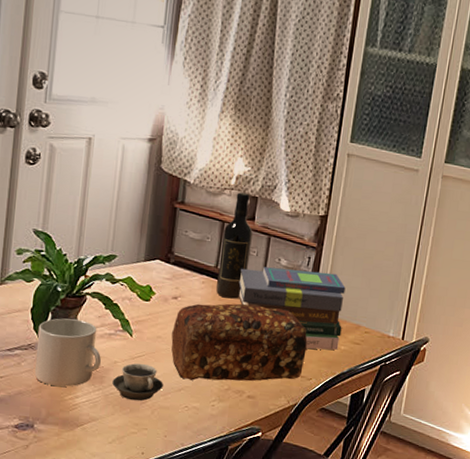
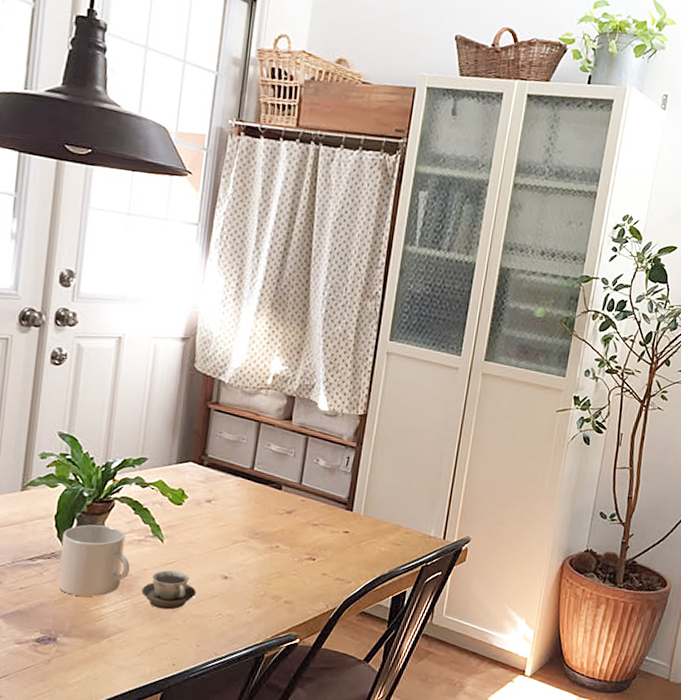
bread loaf: present [171,303,308,381] -> none [204,505,347,587]
wine bottle: present [216,192,253,299] -> none [252,392,290,501]
books: present [238,267,346,350] -> none [275,468,386,552]

